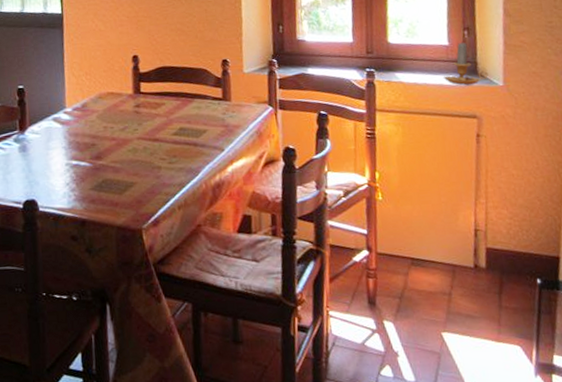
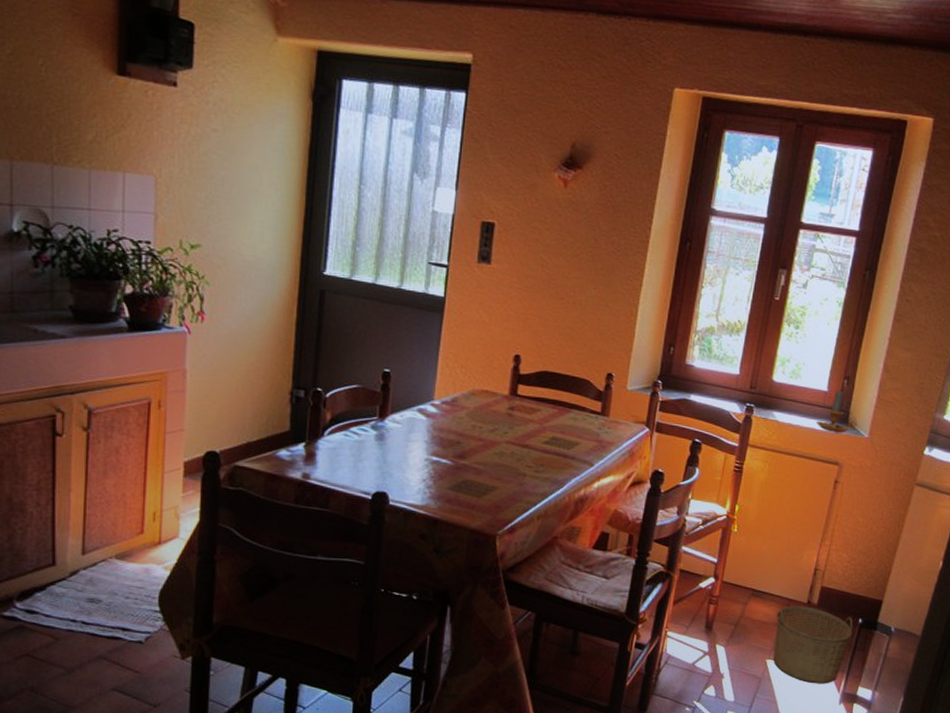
basket: none [442,271,533,356] -> present [773,606,853,684]

